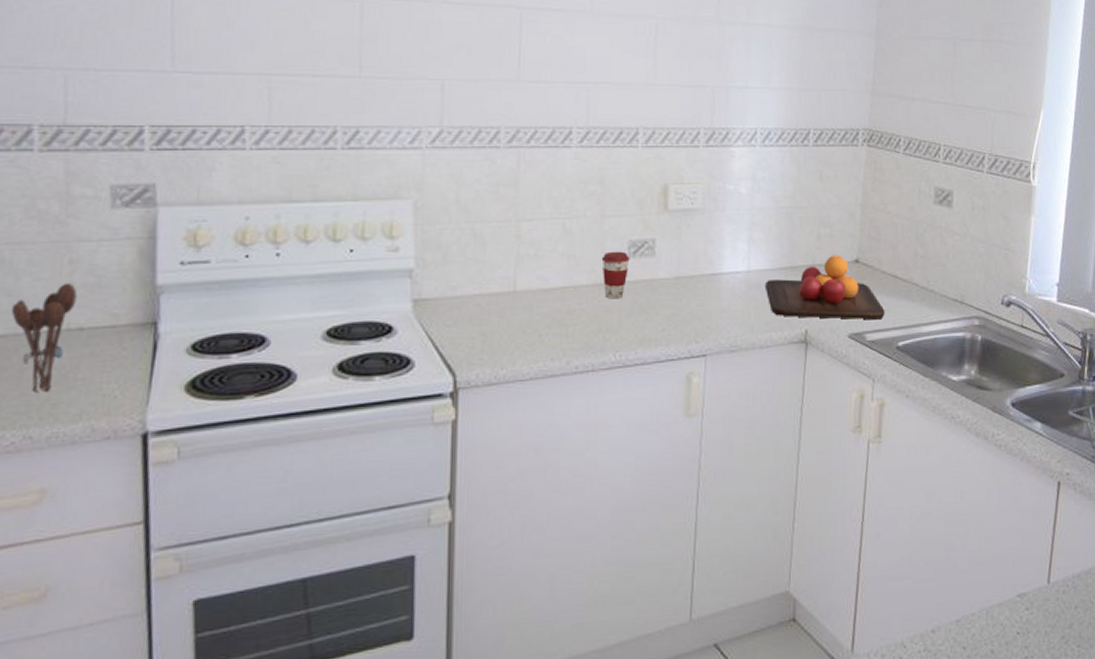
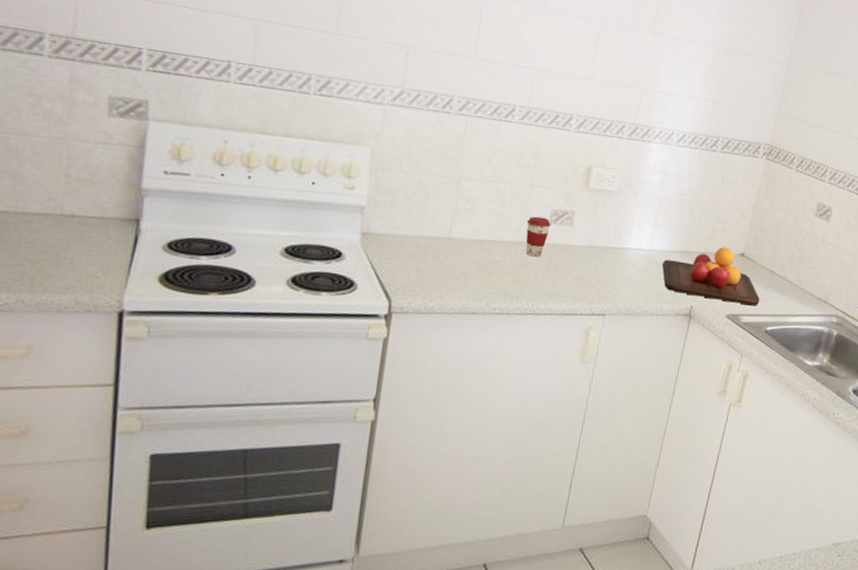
utensil holder: present [11,283,77,393] -> none [13,175,72,266]

